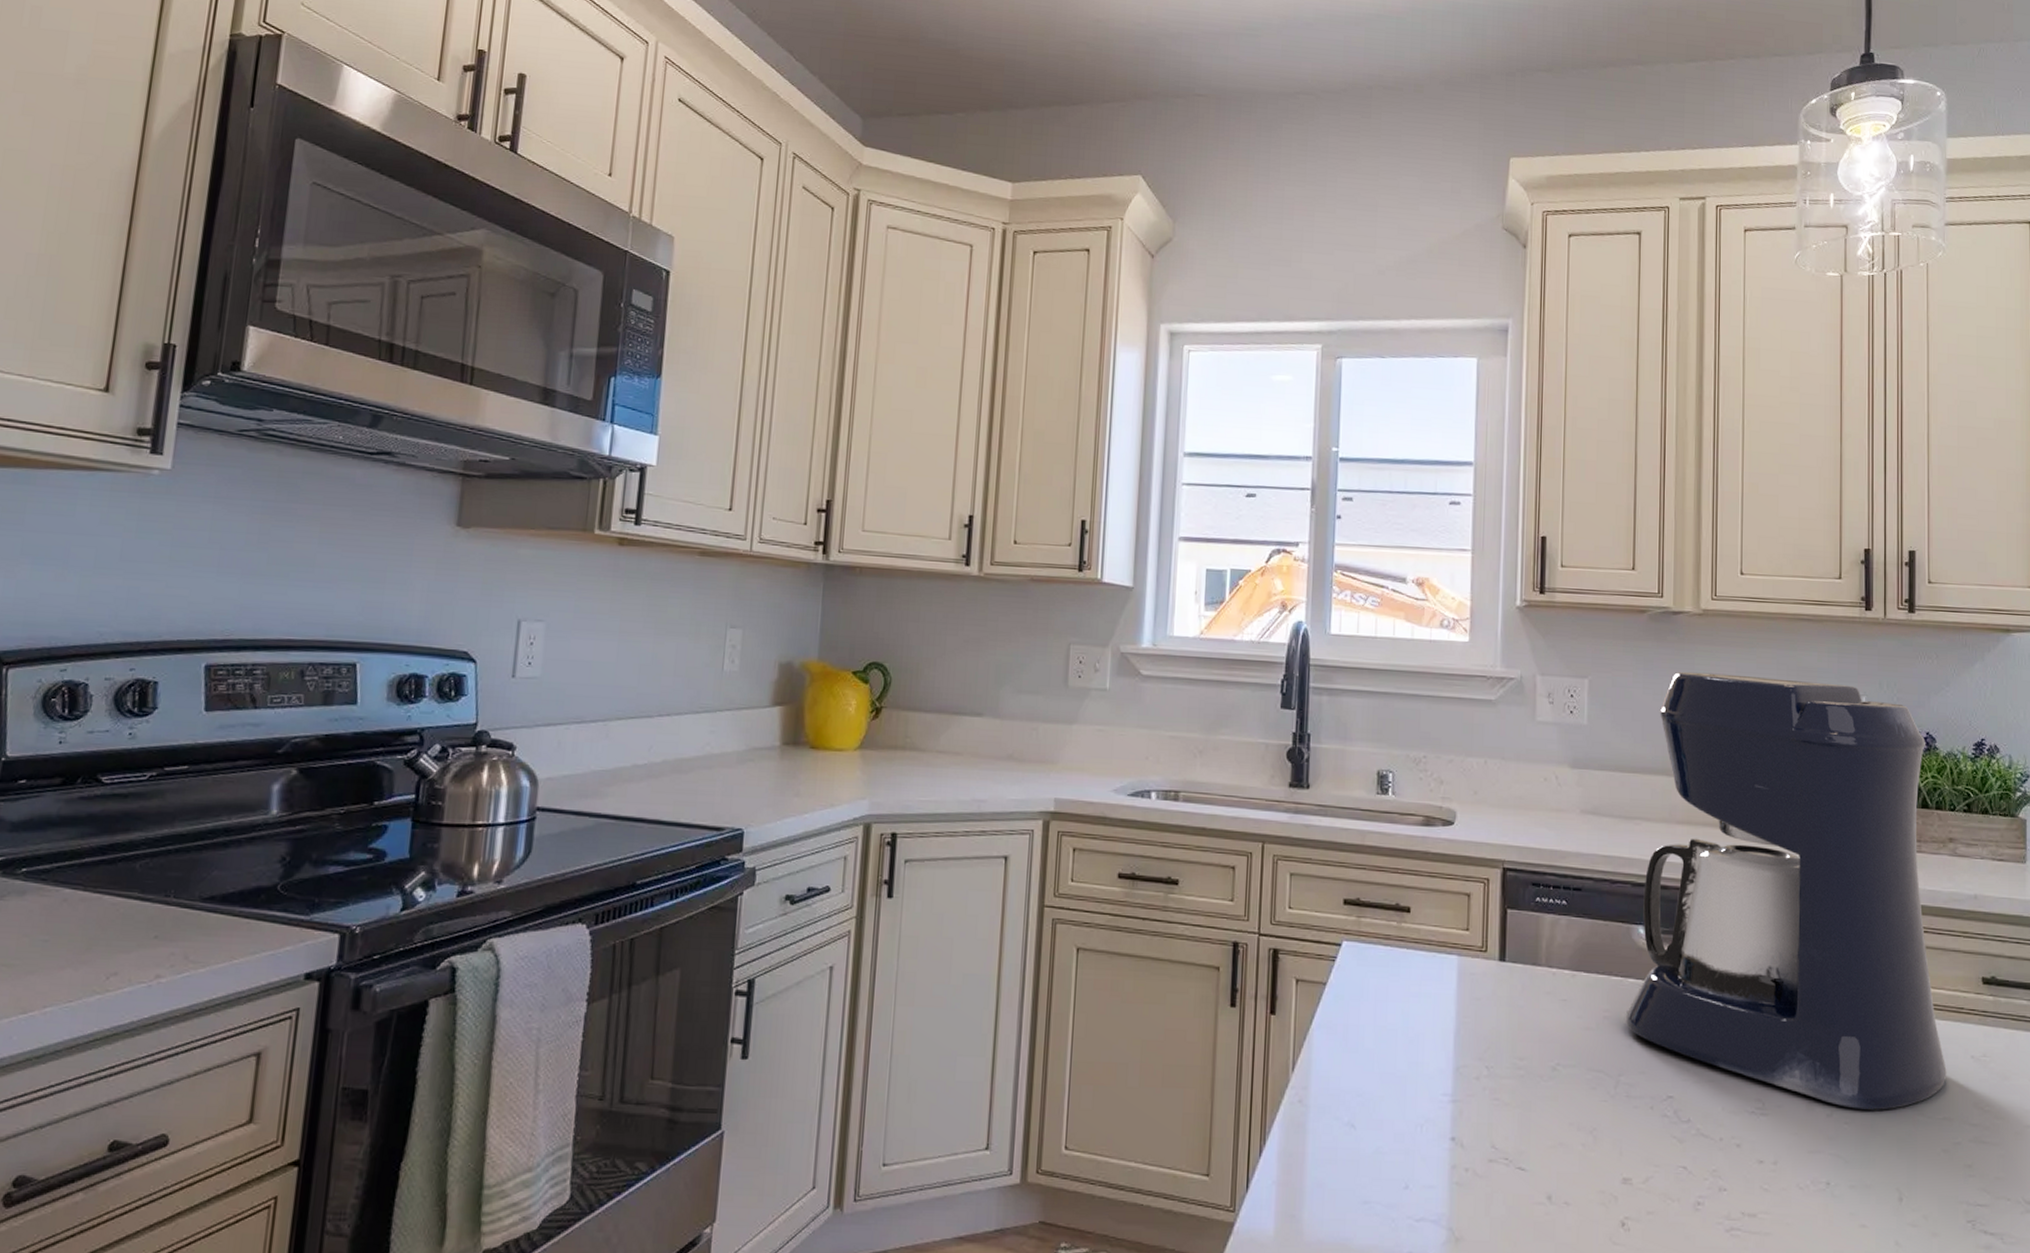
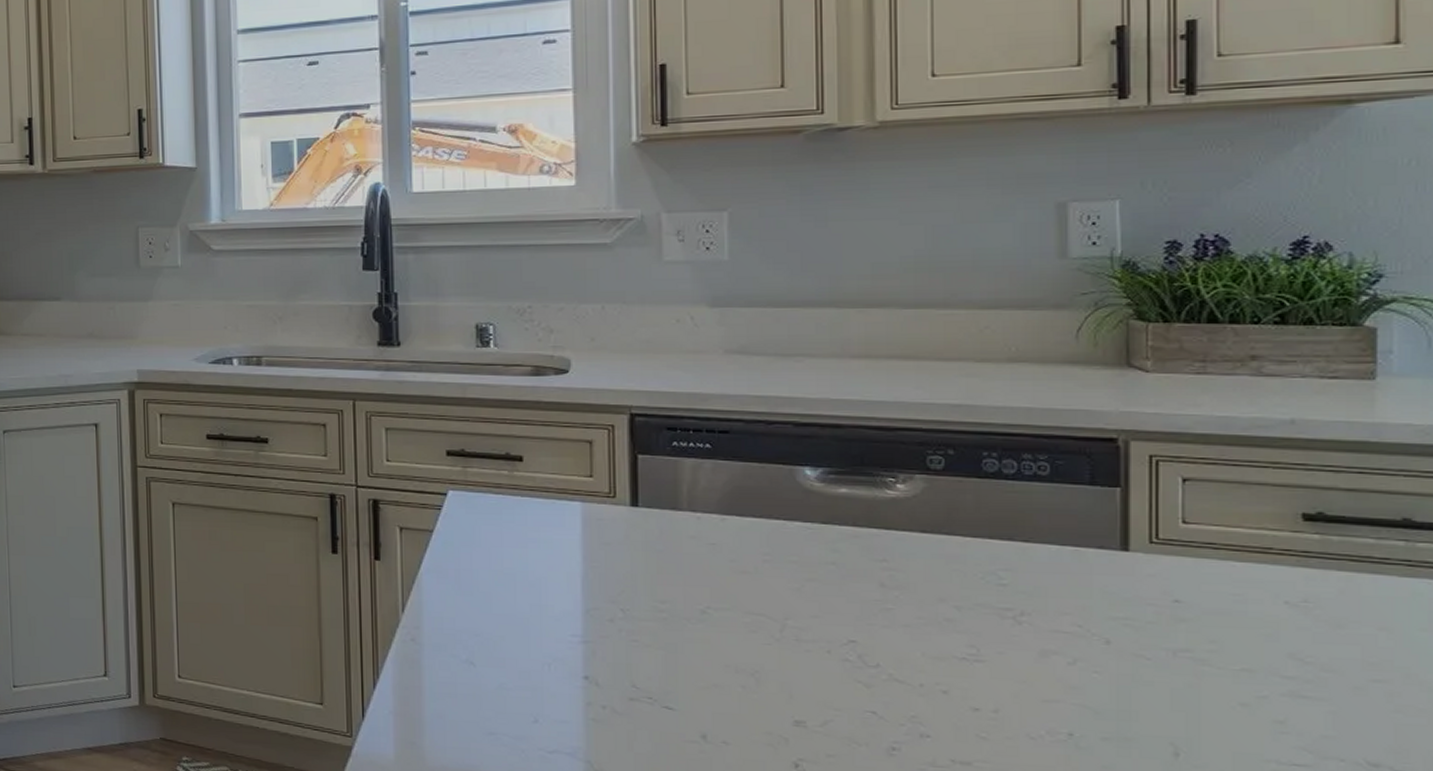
coffee maker: present [1625,671,1947,1110] -> none [790,189,1246,659]

